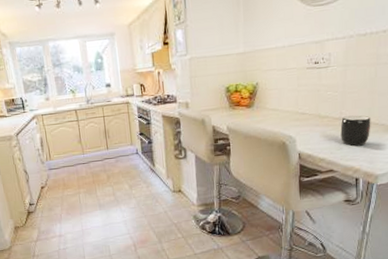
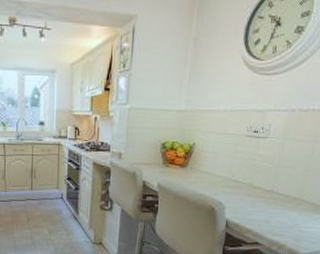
mug: present [340,115,371,146] -> none [270,190,302,222]

